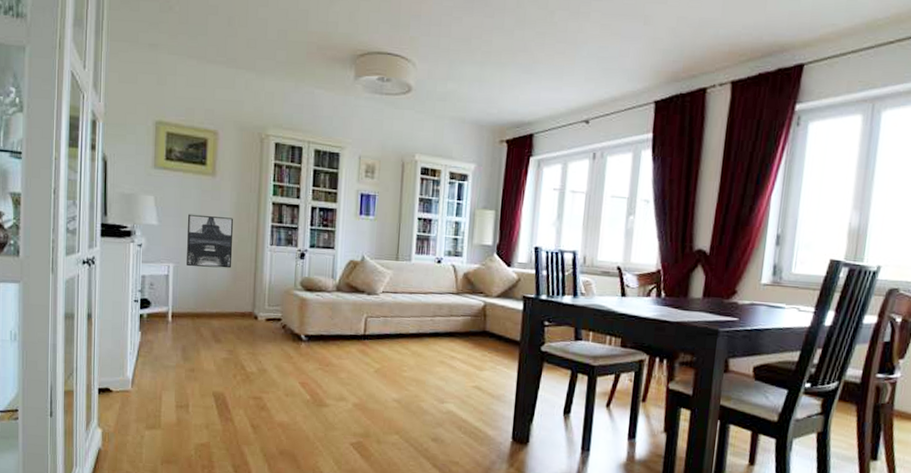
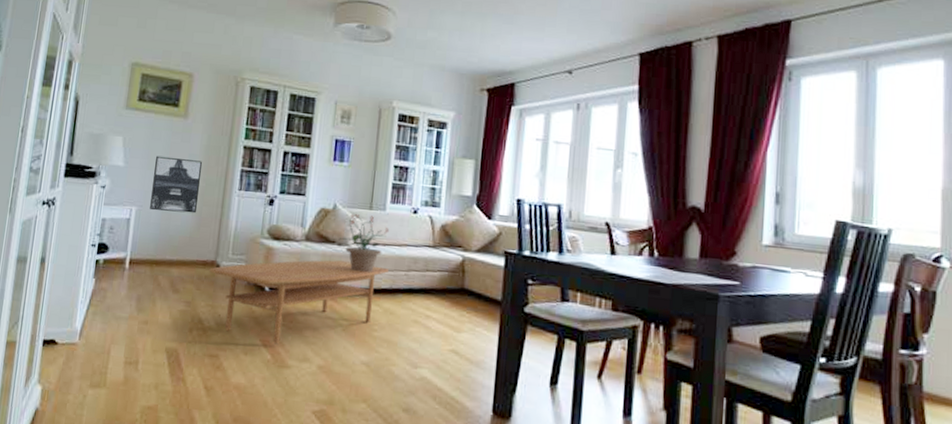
coffee table: none [248,308,416,387] -> present [209,260,389,346]
potted plant: none [367,265,416,319] -> present [338,214,390,273]

